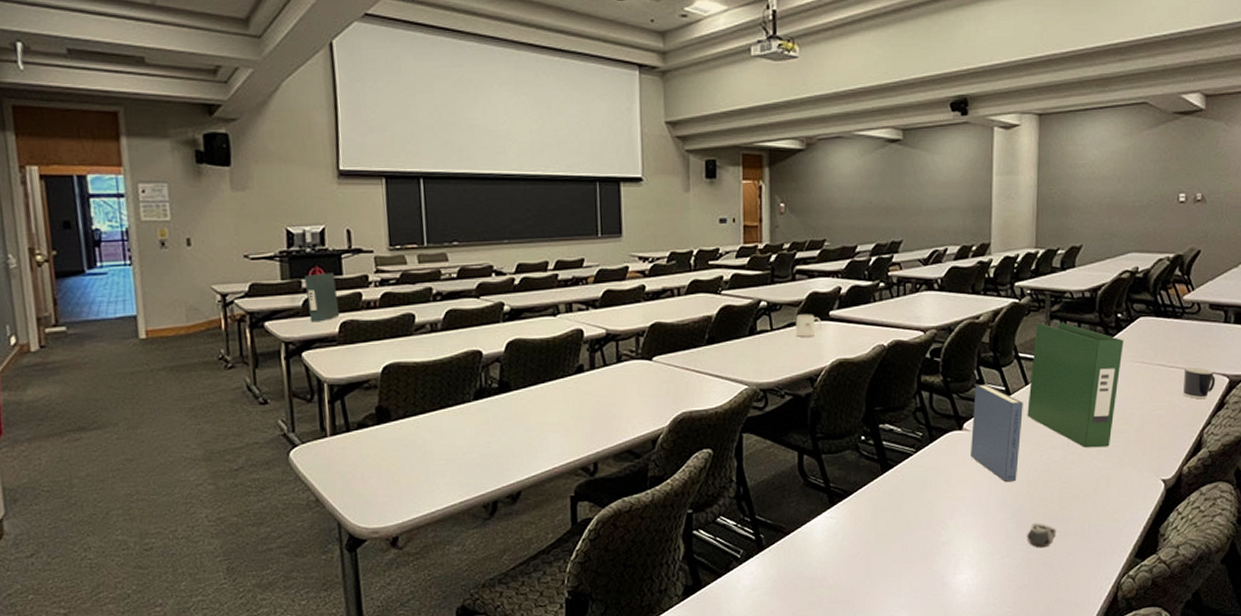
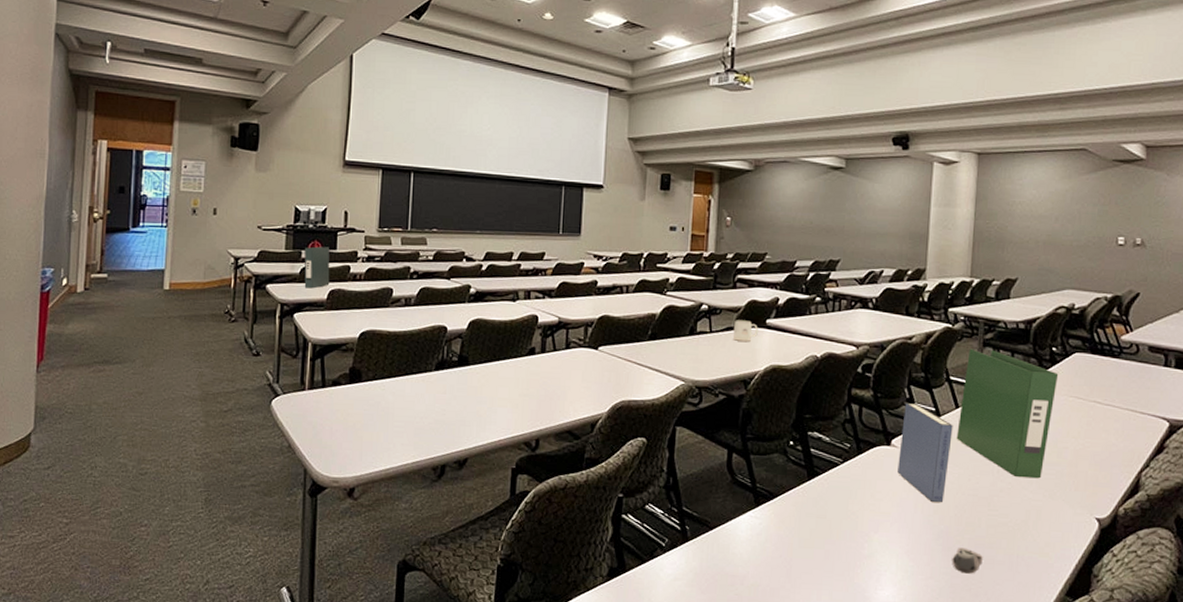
mug: present [1182,367,1216,400] -> none [1119,407,1155,441]

